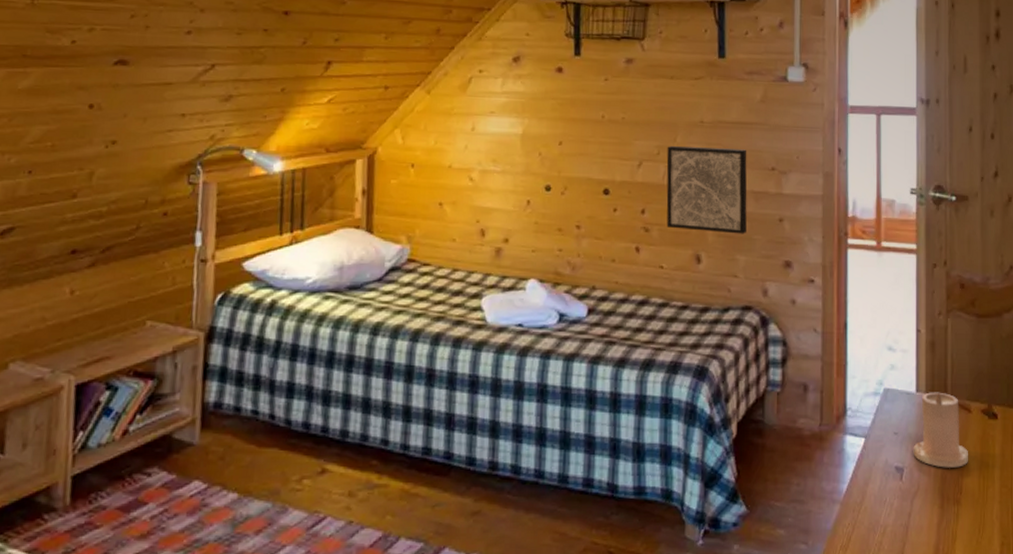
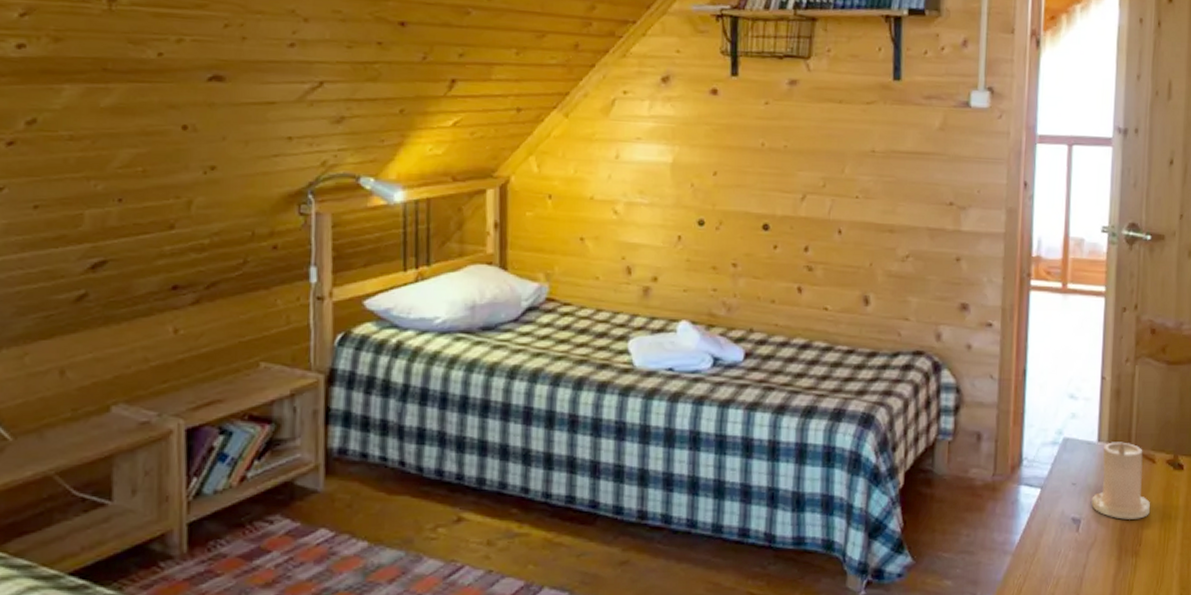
wall art: present [666,146,747,234] -> none [832,178,923,274]

